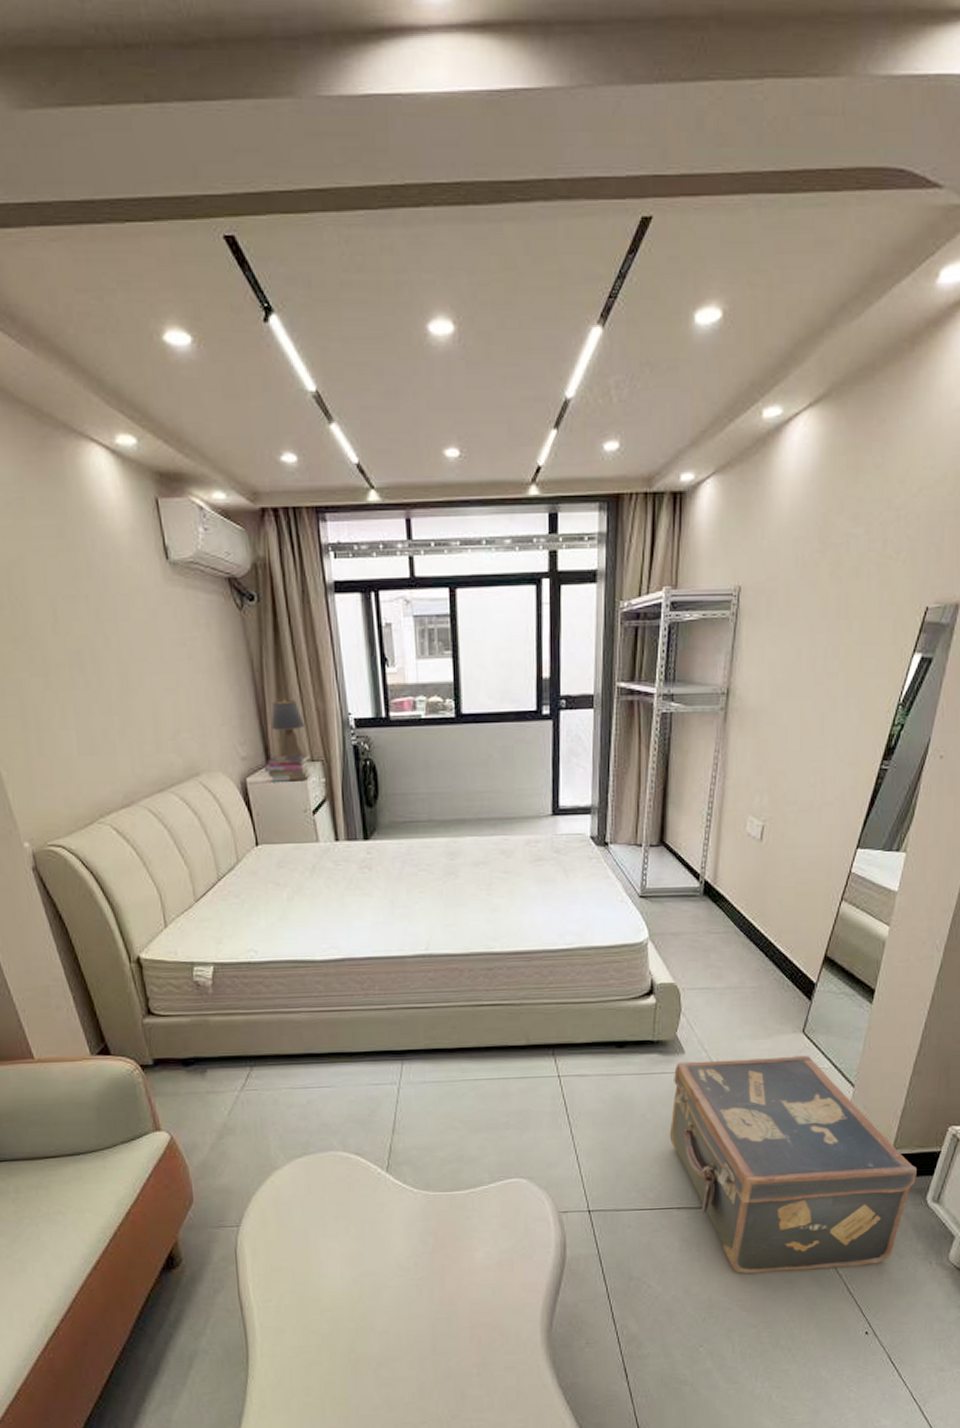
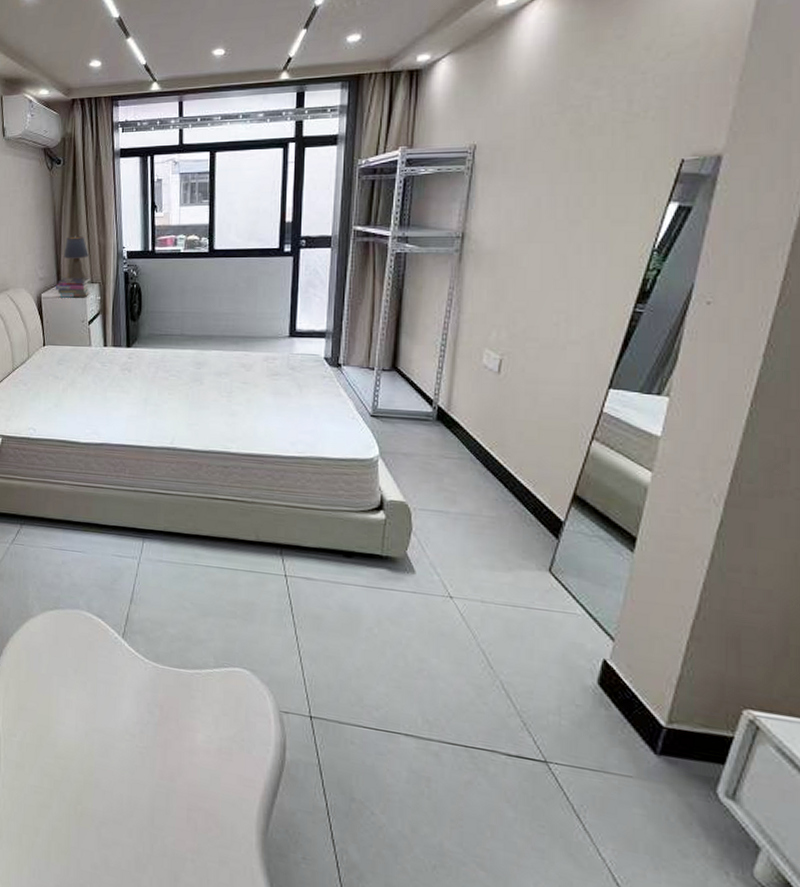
suitcase: present [669,1055,917,1274] -> none [397,581,701,857]

